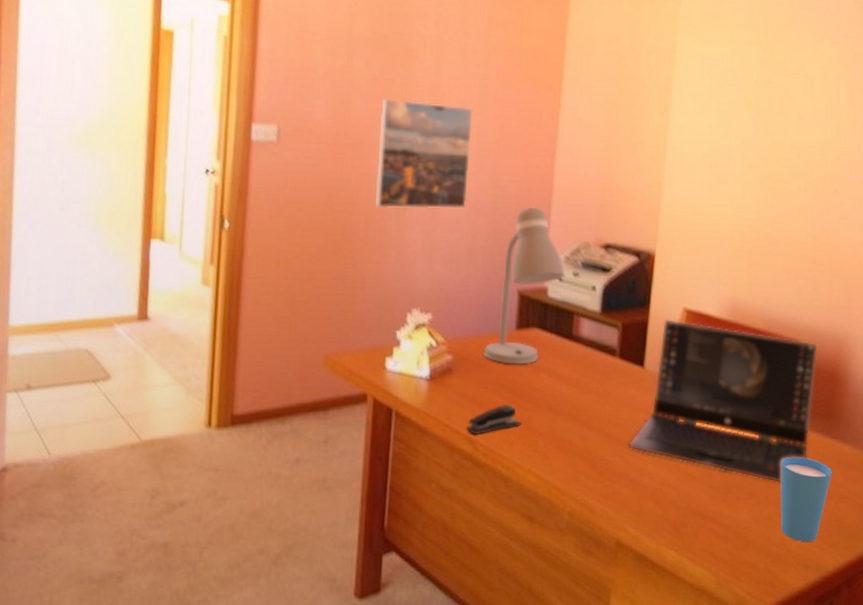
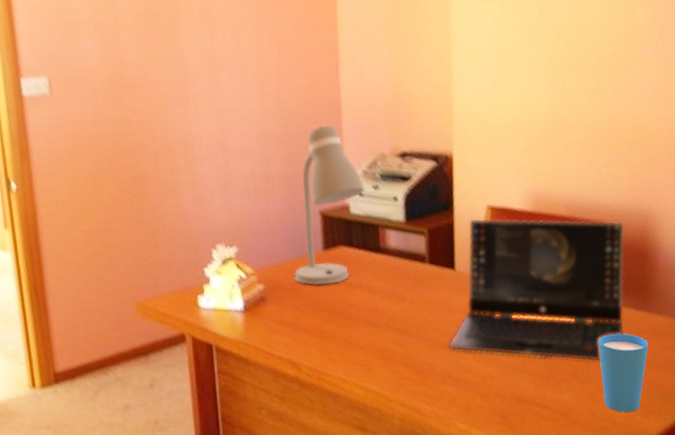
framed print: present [374,98,473,209] -> none [151,30,256,148]
stapler: present [466,404,522,434] -> none [288,323,342,358]

